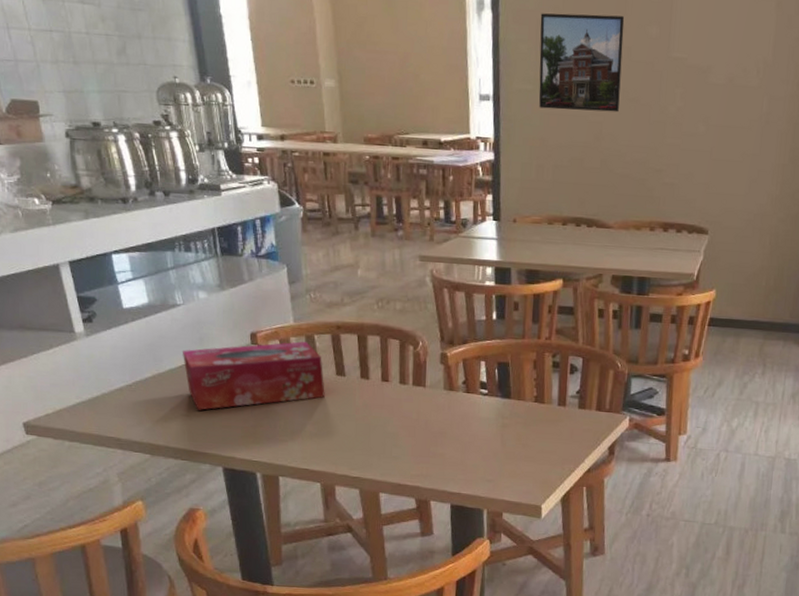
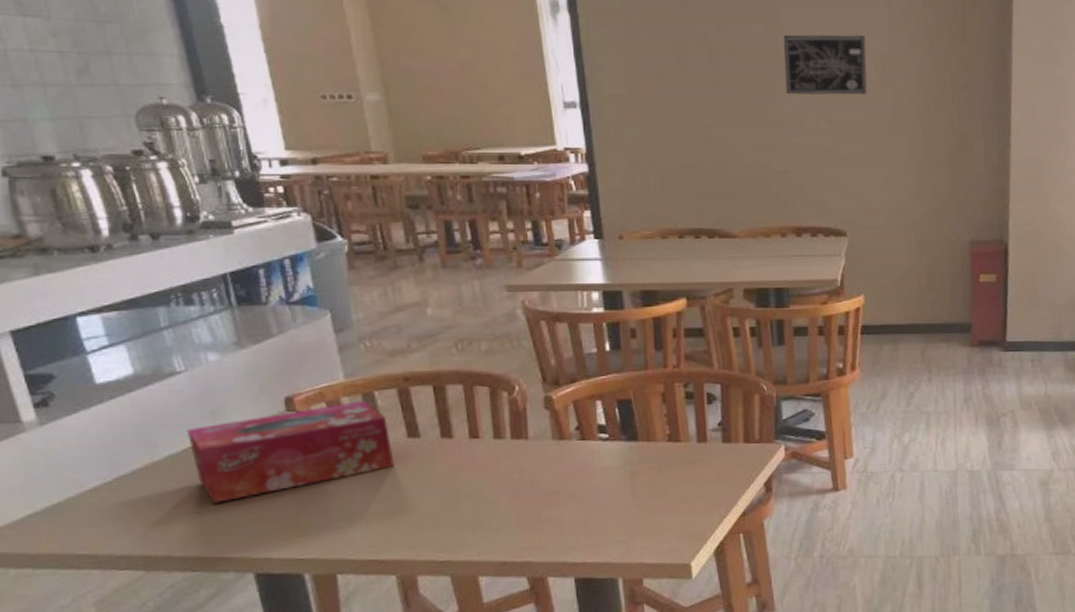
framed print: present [539,13,625,113] -> none [627,13,729,114]
wall art: none [671,37,752,100] -> present [783,34,867,96]

